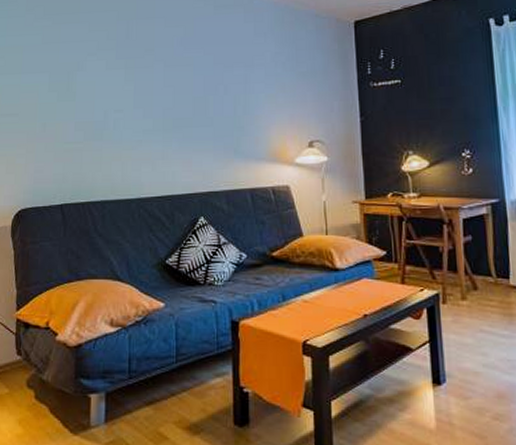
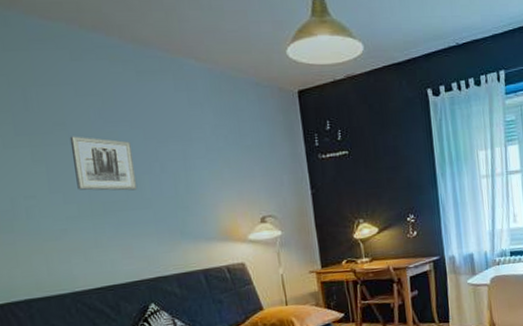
wall art: none [155,60,203,110] -> present [69,136,138,191]

